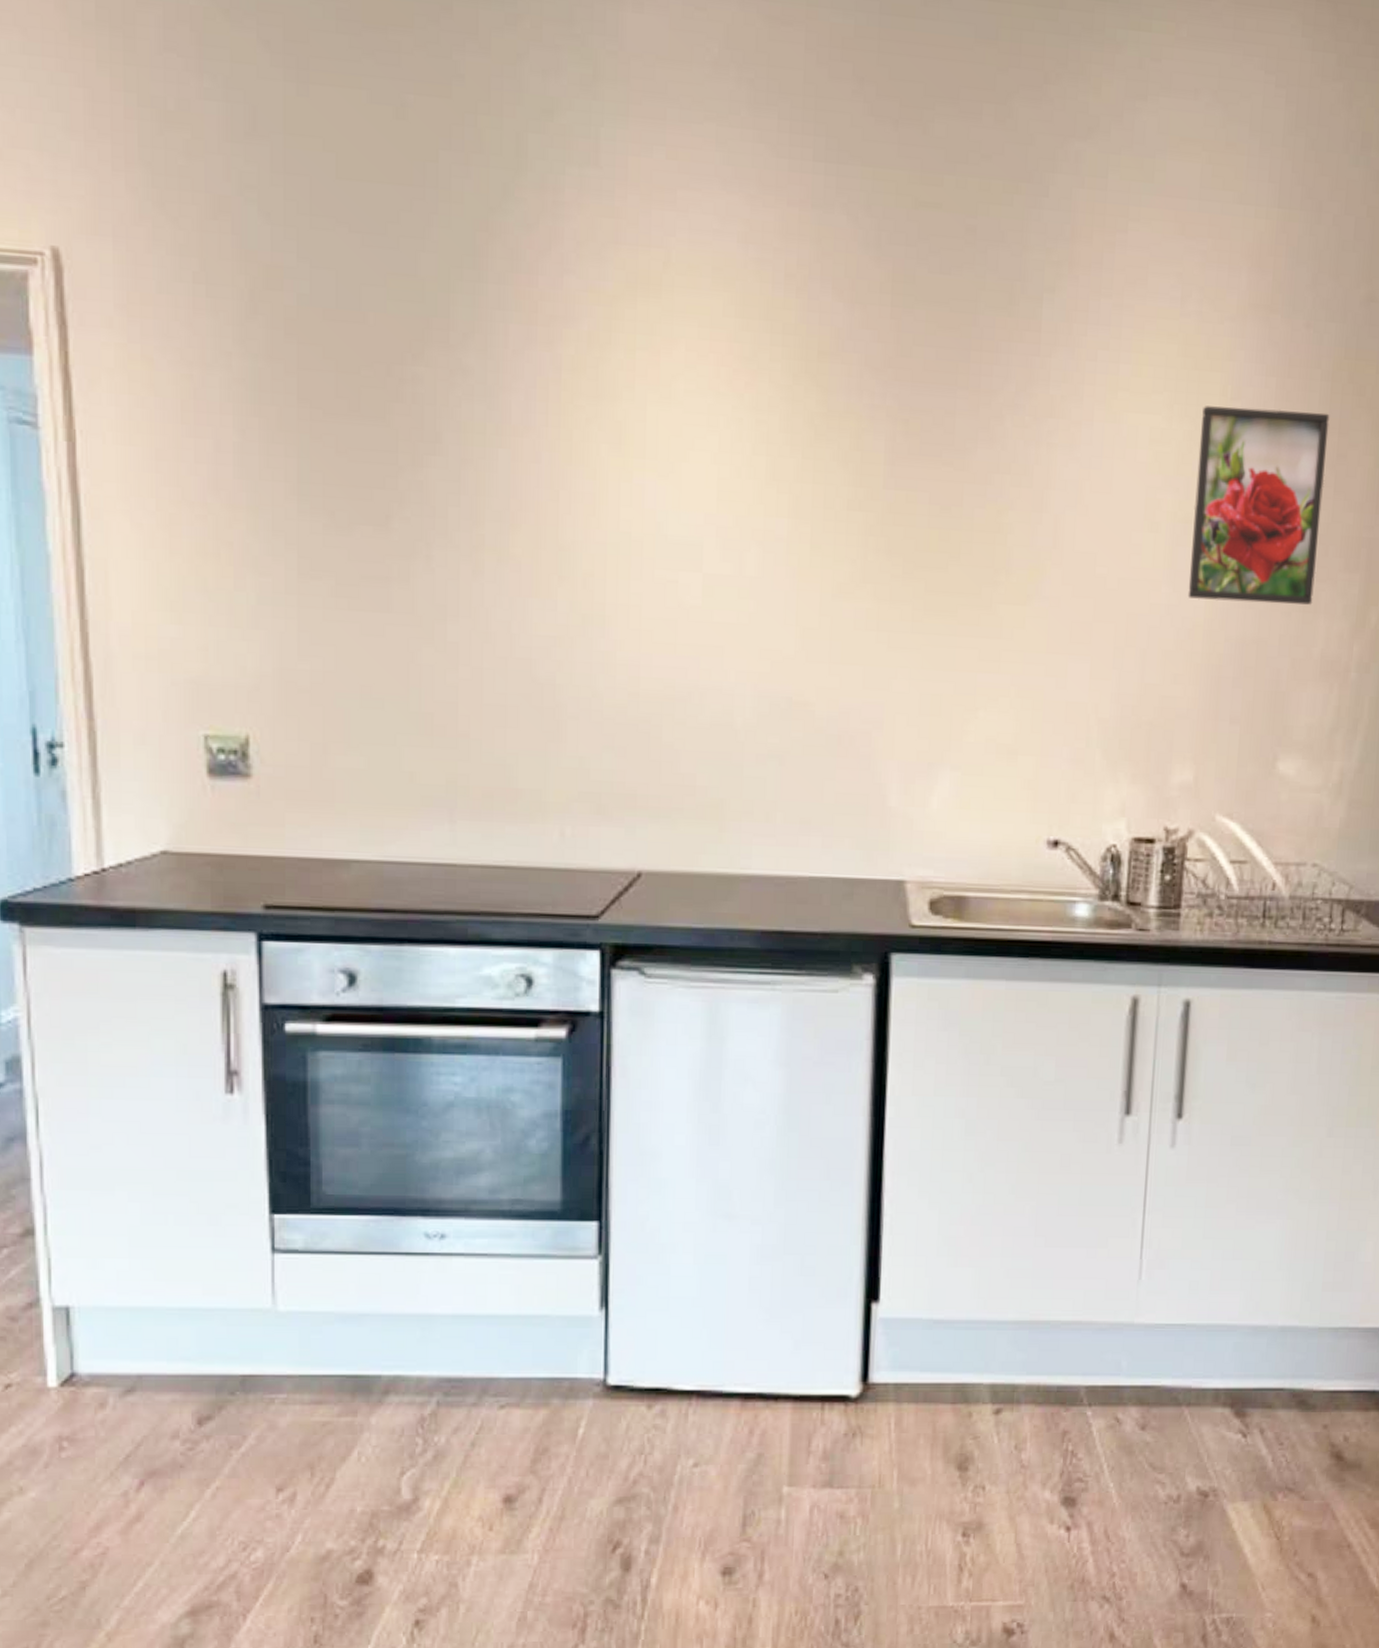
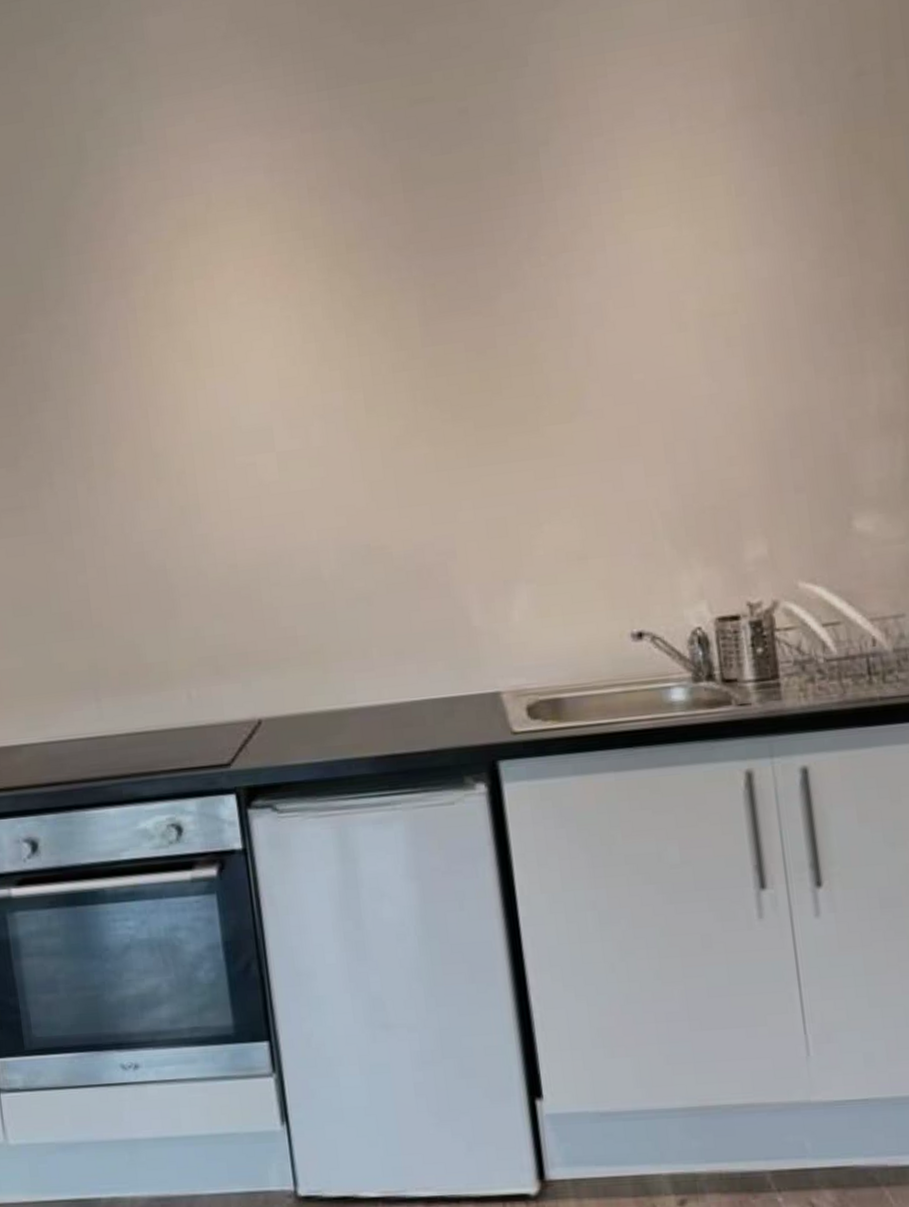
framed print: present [1187,406,1330,605] -> none [710,186,859,384]

